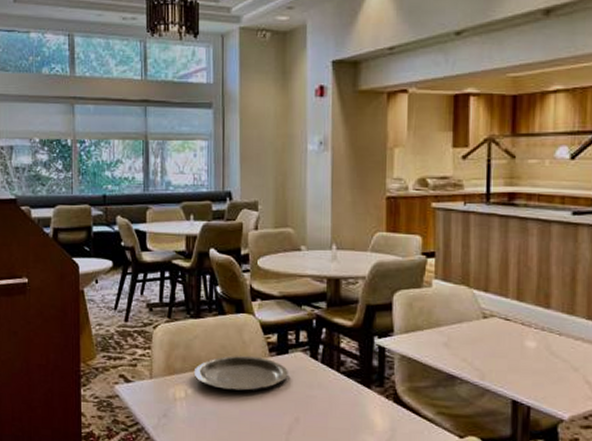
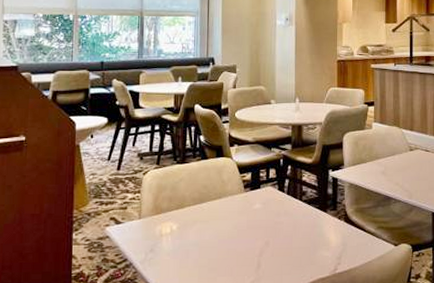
plate: present [193,356,288,391] -> none [178,193,260,223]

